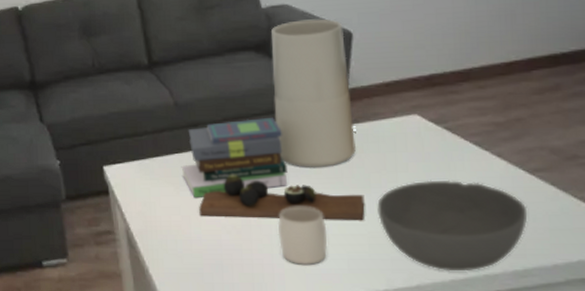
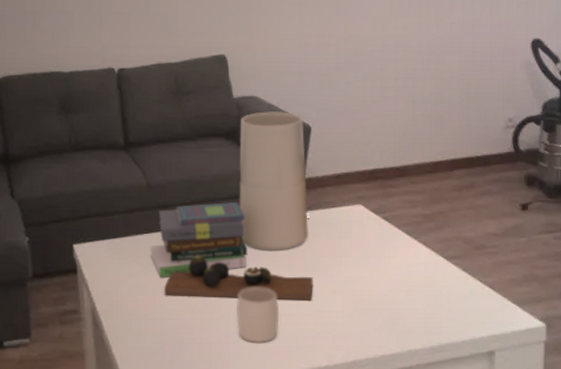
bowl: present [377,180,528,271] -> none [324,264,444,348]

